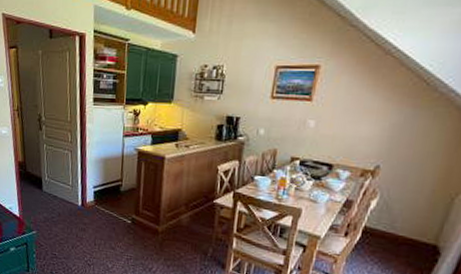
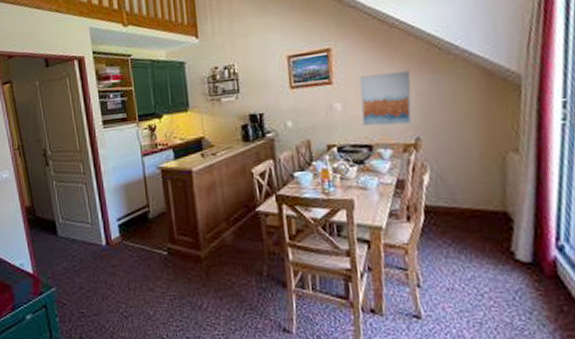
wall art: none [329,98,390,152] -> present [359,70,412,127]

